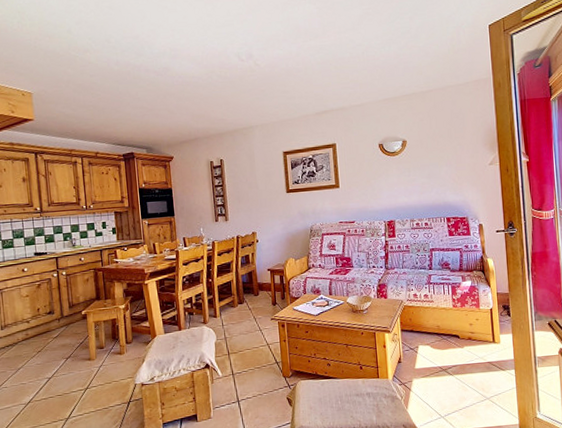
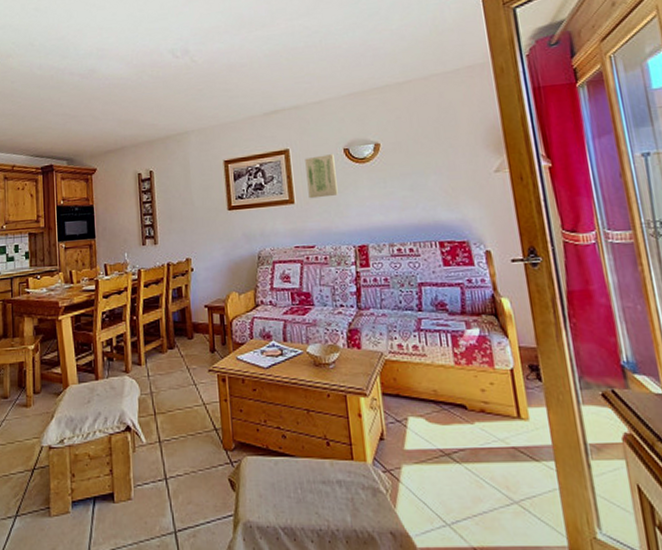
wall art: none [348,148,374,184] -> present [305,154,338,199]

